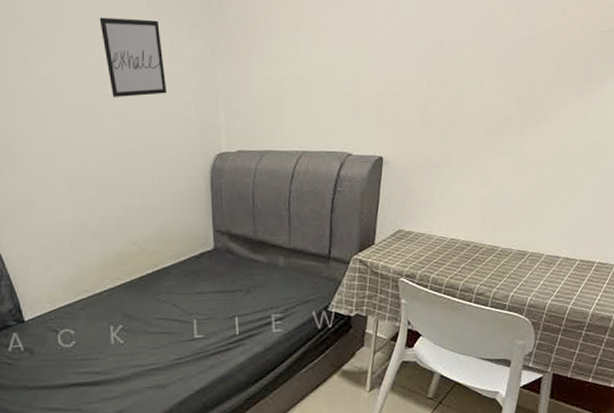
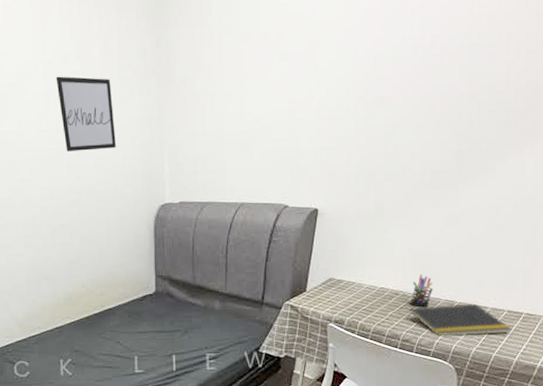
notepad: none [479,253,586,288] -> present [407,303,512,336]
pen holder: none [482,224,504,259] -> present [410,274,433,308]

